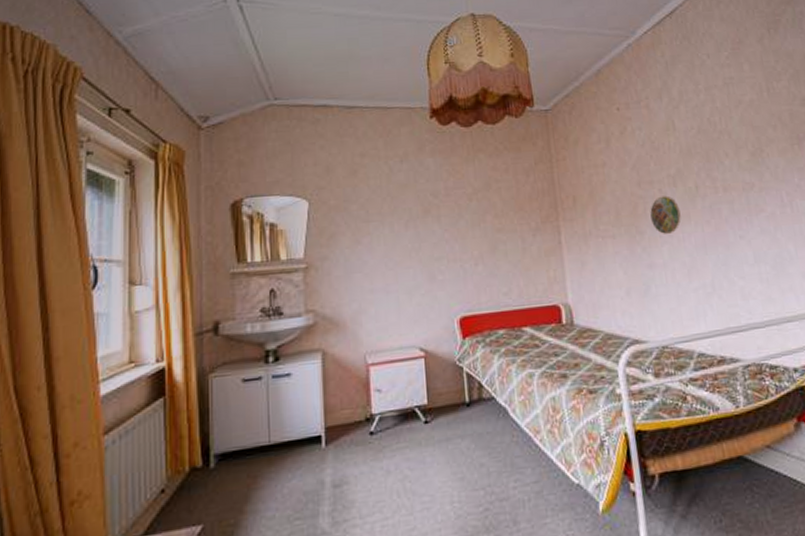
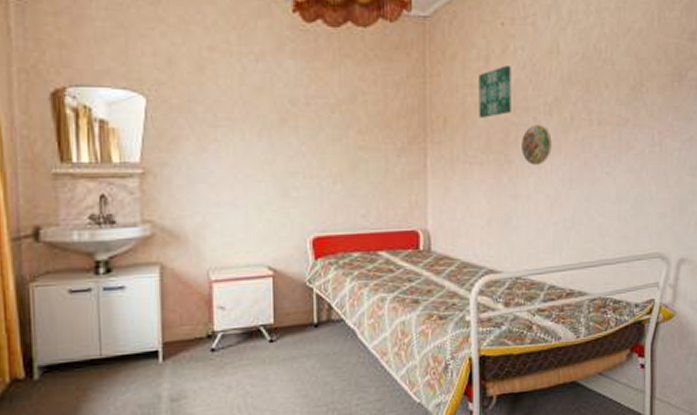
wall art: none [601,145,637,194] -> present [479,66,511,118]

